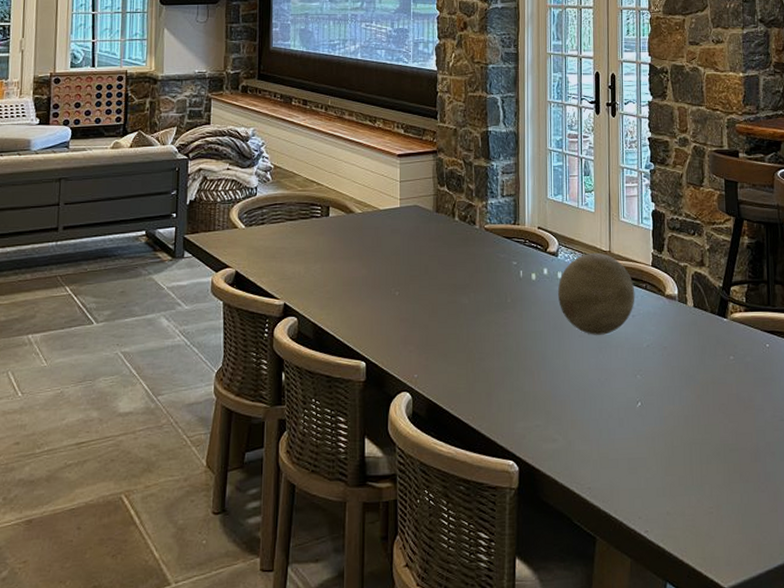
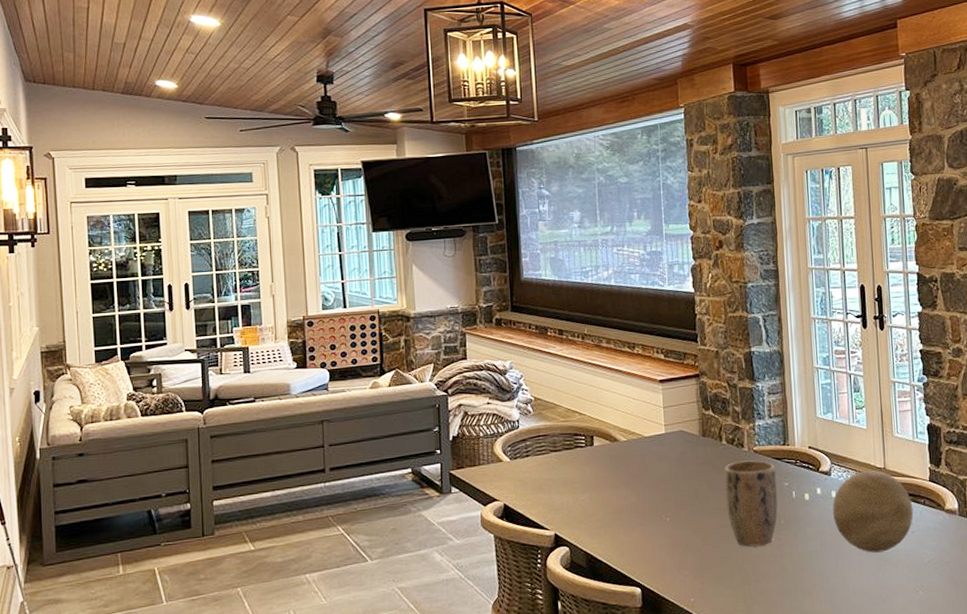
plant pot: none [454,238,506,324] -> present [724,460,778,547]

